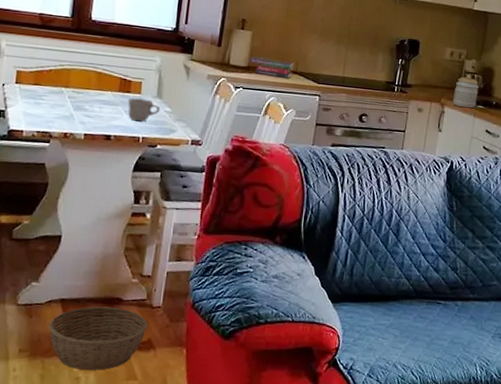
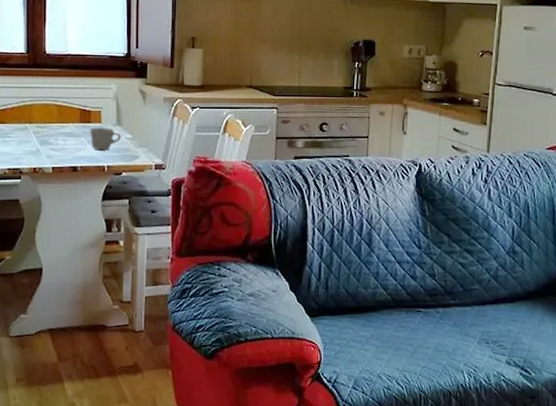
basket: present [48,306,148,371] -> none [41,334,133,396]
books: present [249,56,295,80] -> none [203,74,249,95]
jar: present [452,74,479,109] -> none [415,71,443,107]

